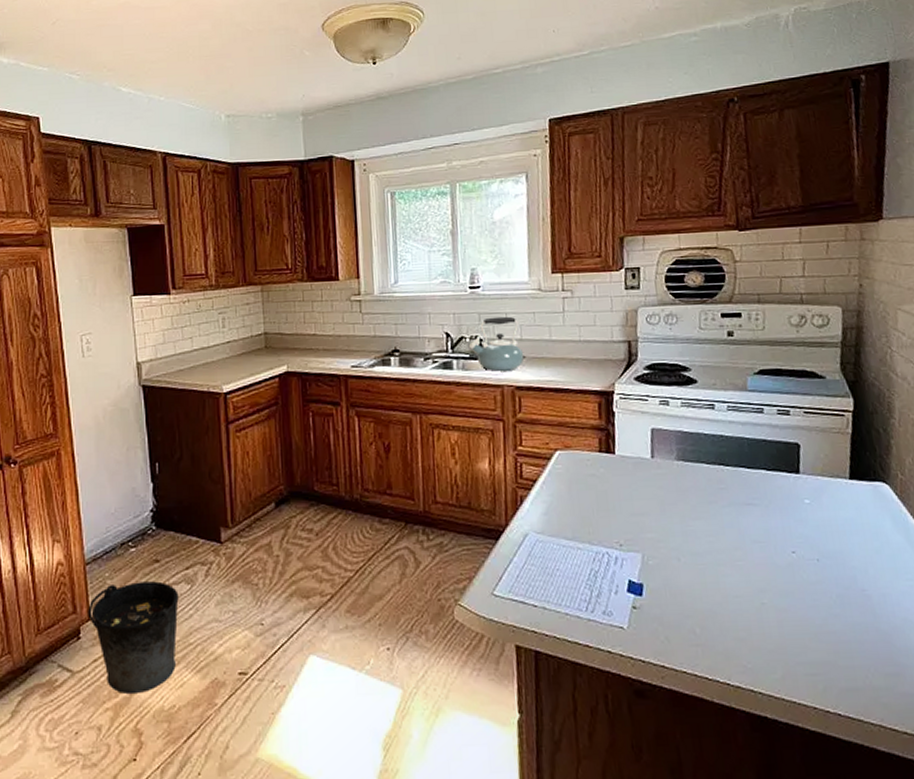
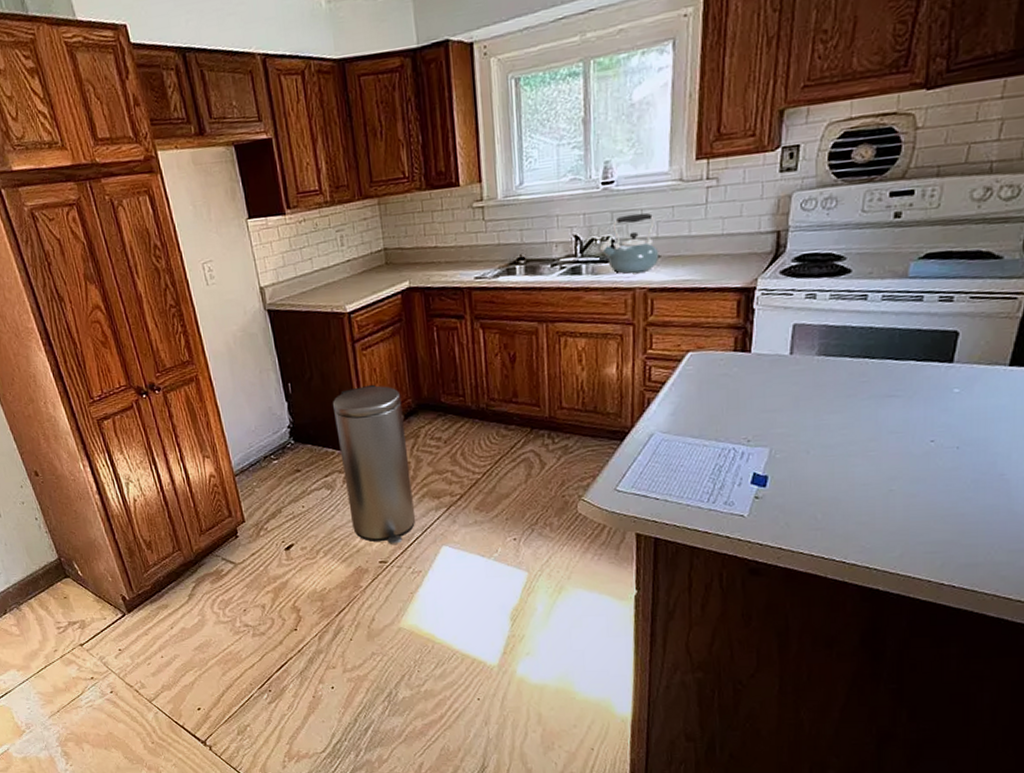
bucket: present [88,581,179,693] -> none [241,488,324,580]
pedal bin: none [201,468,282,652] -> present [333,384,416,544]

